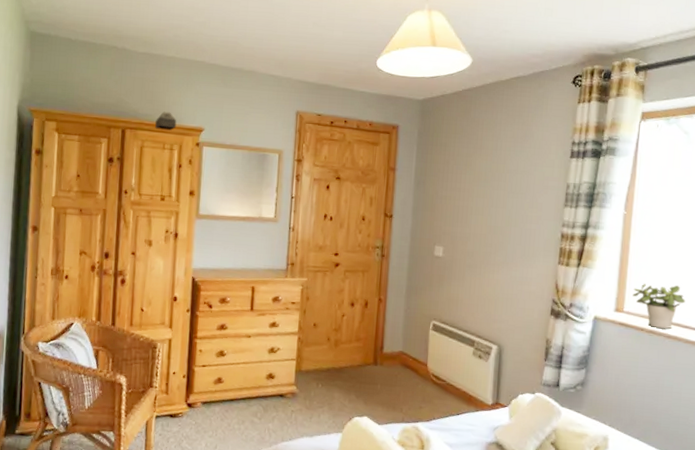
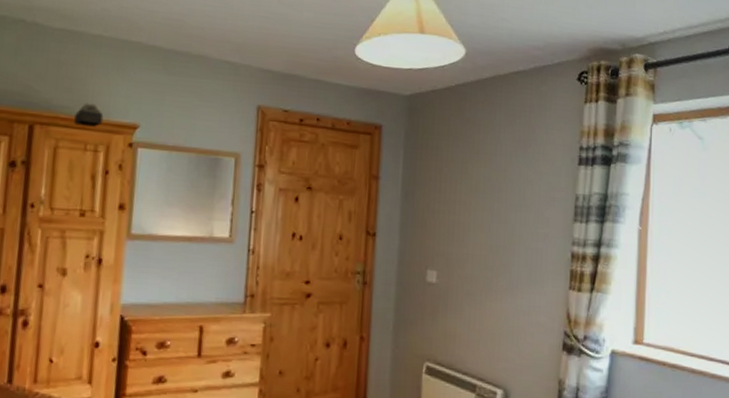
potted plant: present [632,283,686,329] -> none [652,309,709,363]

